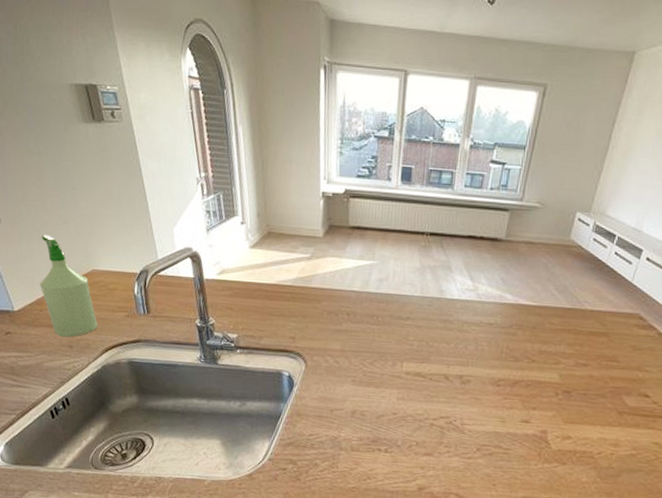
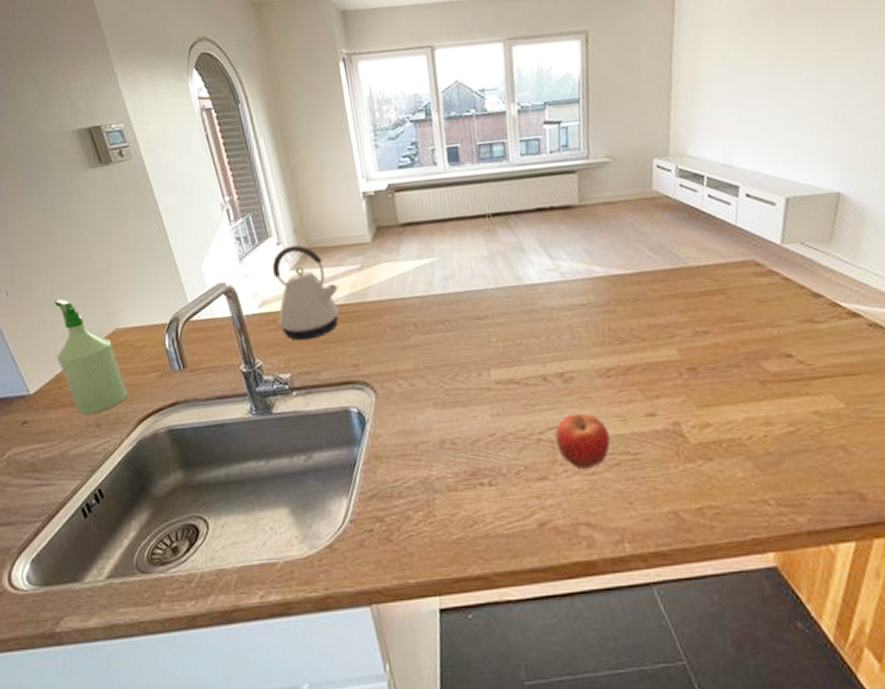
kettle: none [233,226,288,310] -> present [272,245,339,341]
fruit: none [445,409,489,454] -> present [555,413,611,470]

